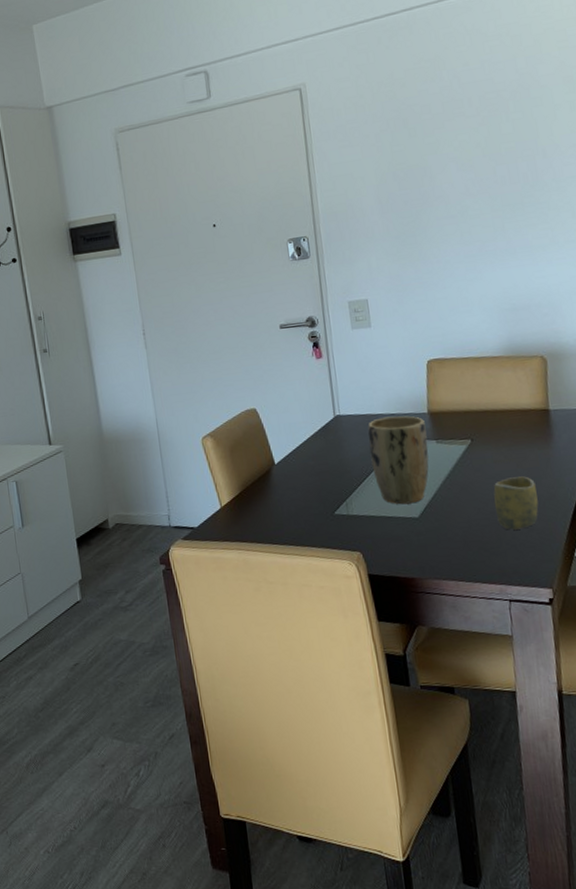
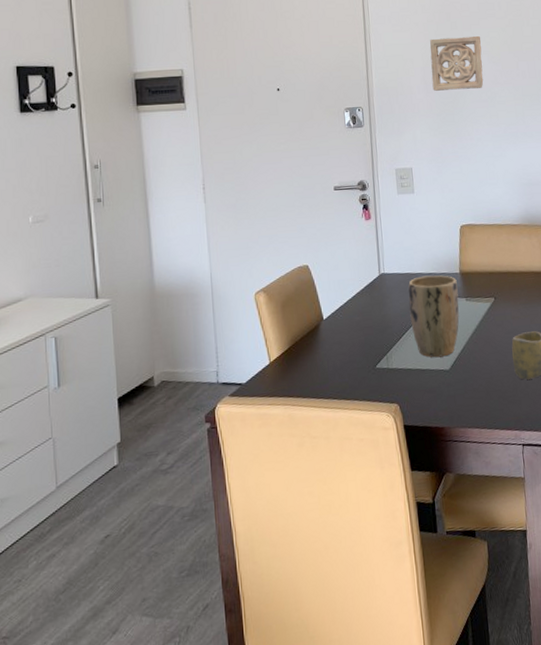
wall ornament: none [384,141,452,211] -> present [429,36,484,91]

